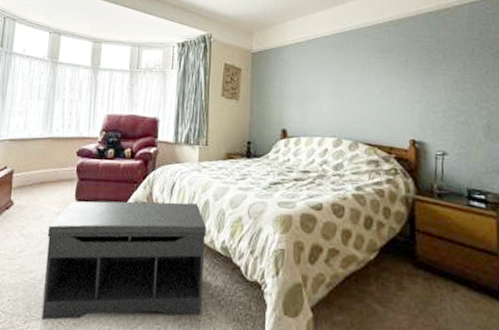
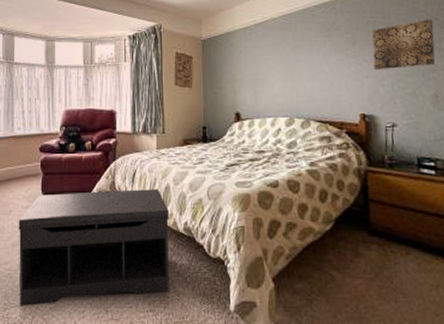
wall art: none [425,47,489,96] -> present [372,19,436,71]

